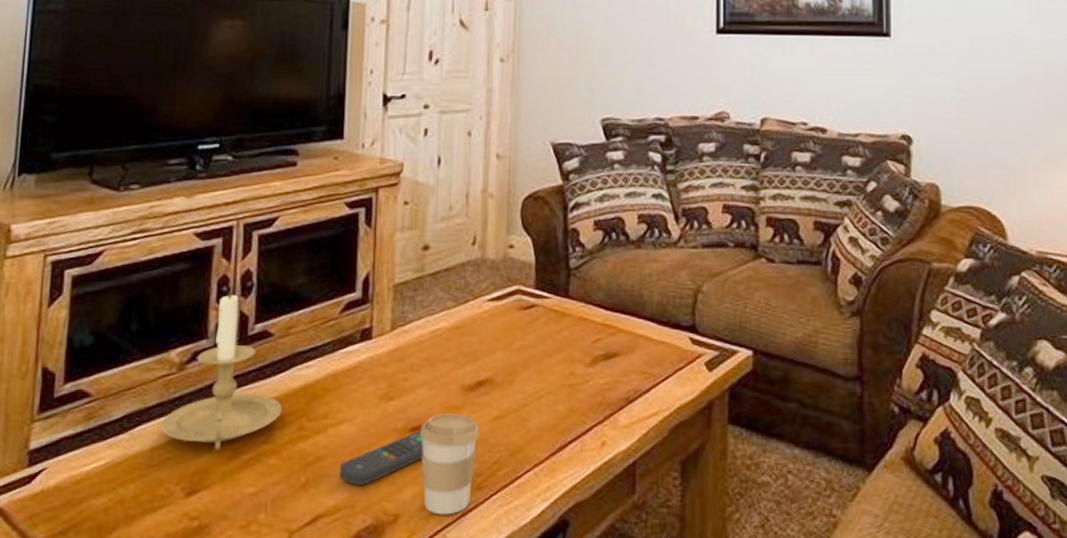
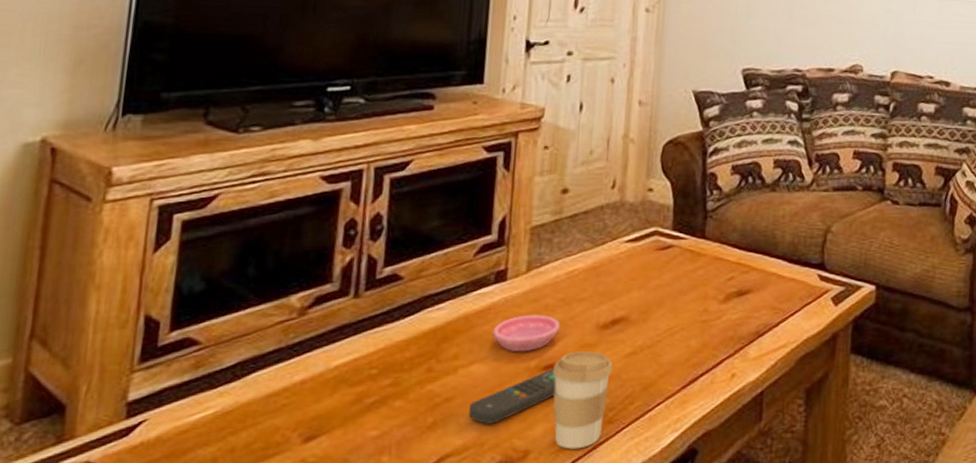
candle holder: present [160,290,282,451] -> none [277,234,410,395]
saucer: none [360,374,426,413] -> present [493,314,560,352]

